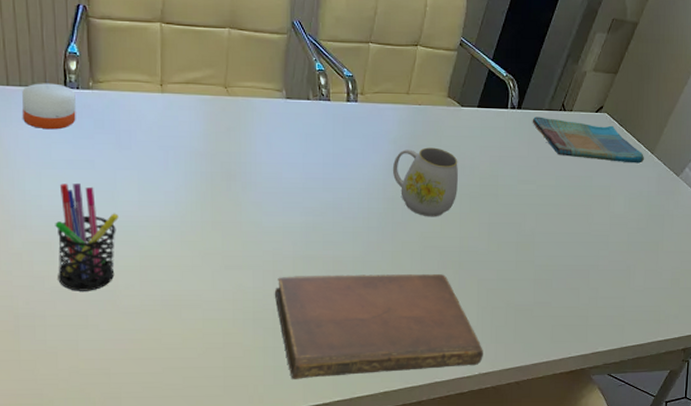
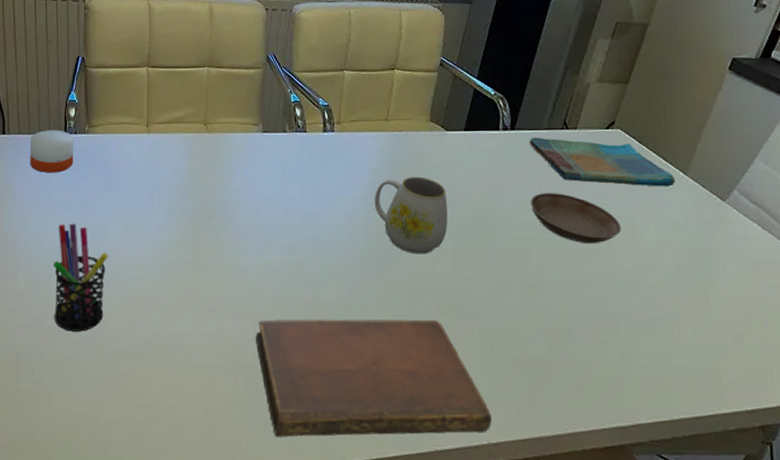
saucer: none [528,166,599,210] -> present [530,193,621,244]

